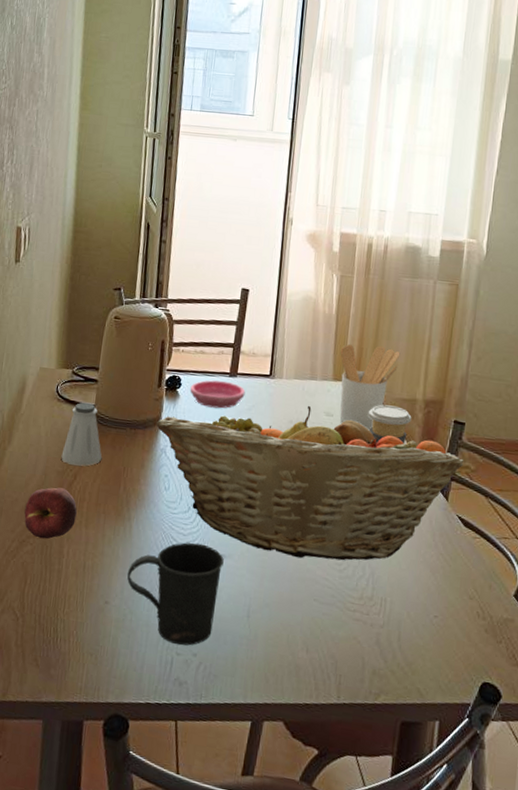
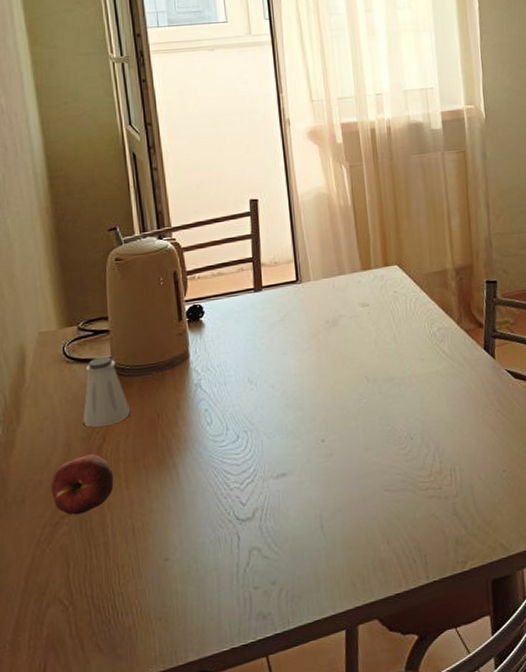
mug: present [127,542,224,646] -> none [184,468,287,579]
fruit basket: present [155,405,464,561] -> none [183,301,503,457]
saucer: present [189,380,246,409] -> none [214,297,275,329]
utensil holder: present [339,344,400,431] -> none [363,226,423,312]
coffee cup: present [369,404,412,444] -> none [403,280,446,321]

